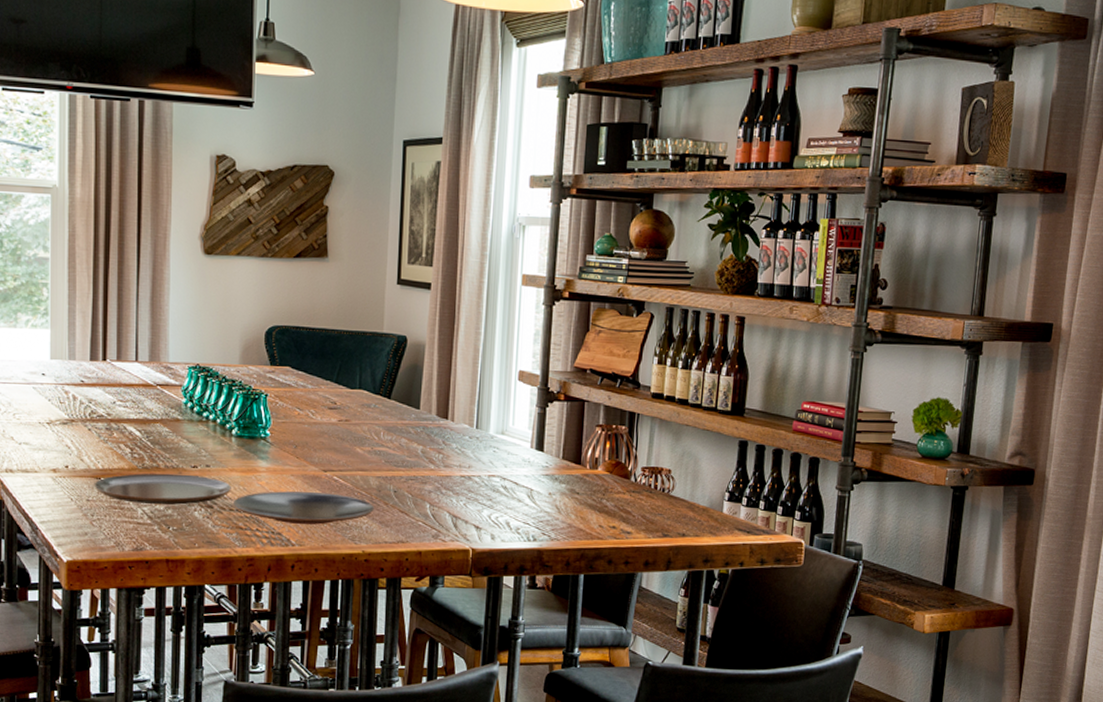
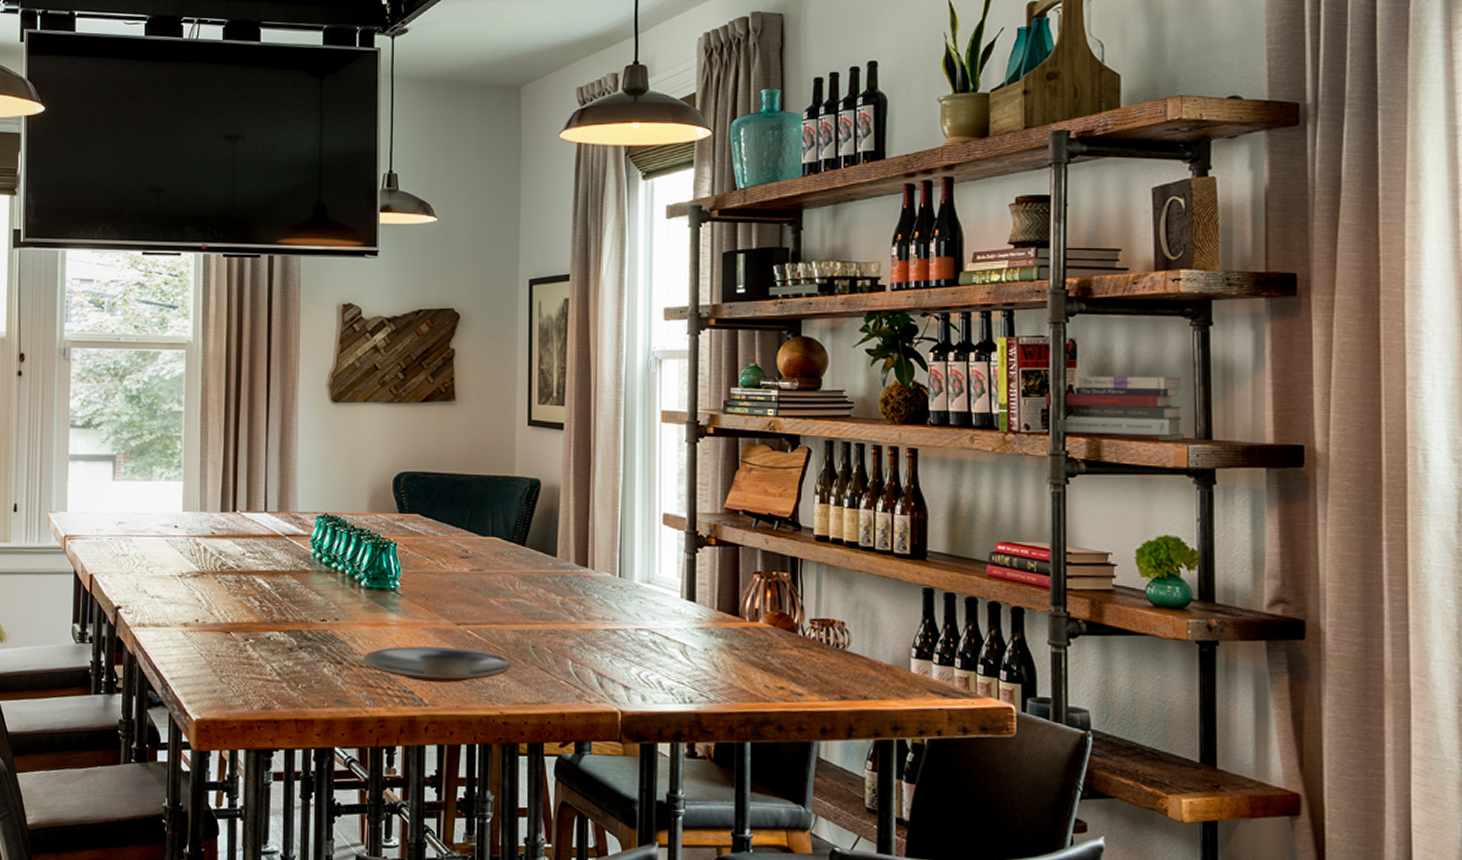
plate: present [94,473,231,505] -> none [223,627,361,661]
books: none [854,256,966,317] -> present [1045,376,1184,441]

